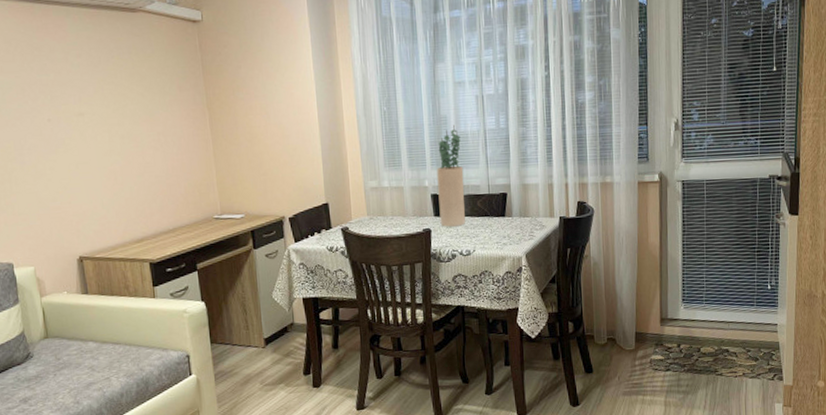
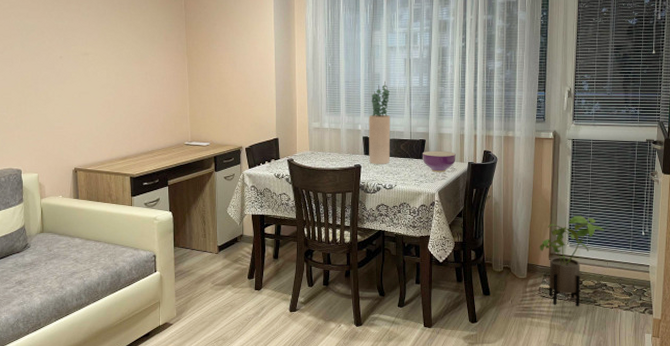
bowl: none [503,205,545,232] -> present [422,151,456,172]
house plant: none [648,271,725,379] -> present [539,215,605,307]

